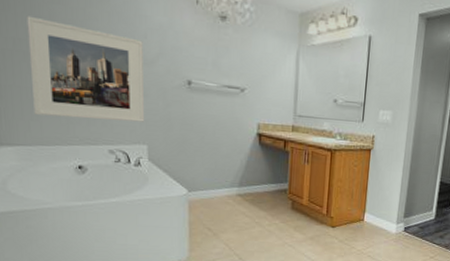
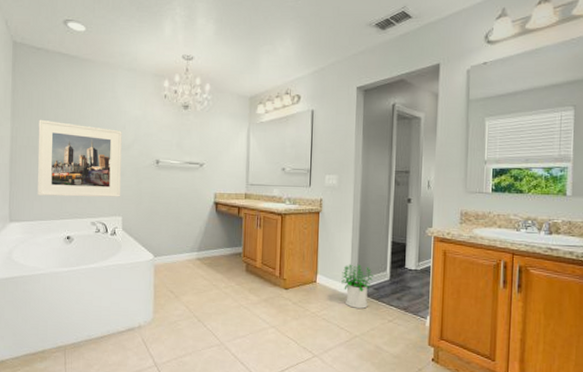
potted plant: none [388,203,421,246] -> present [341,264,374,309]

